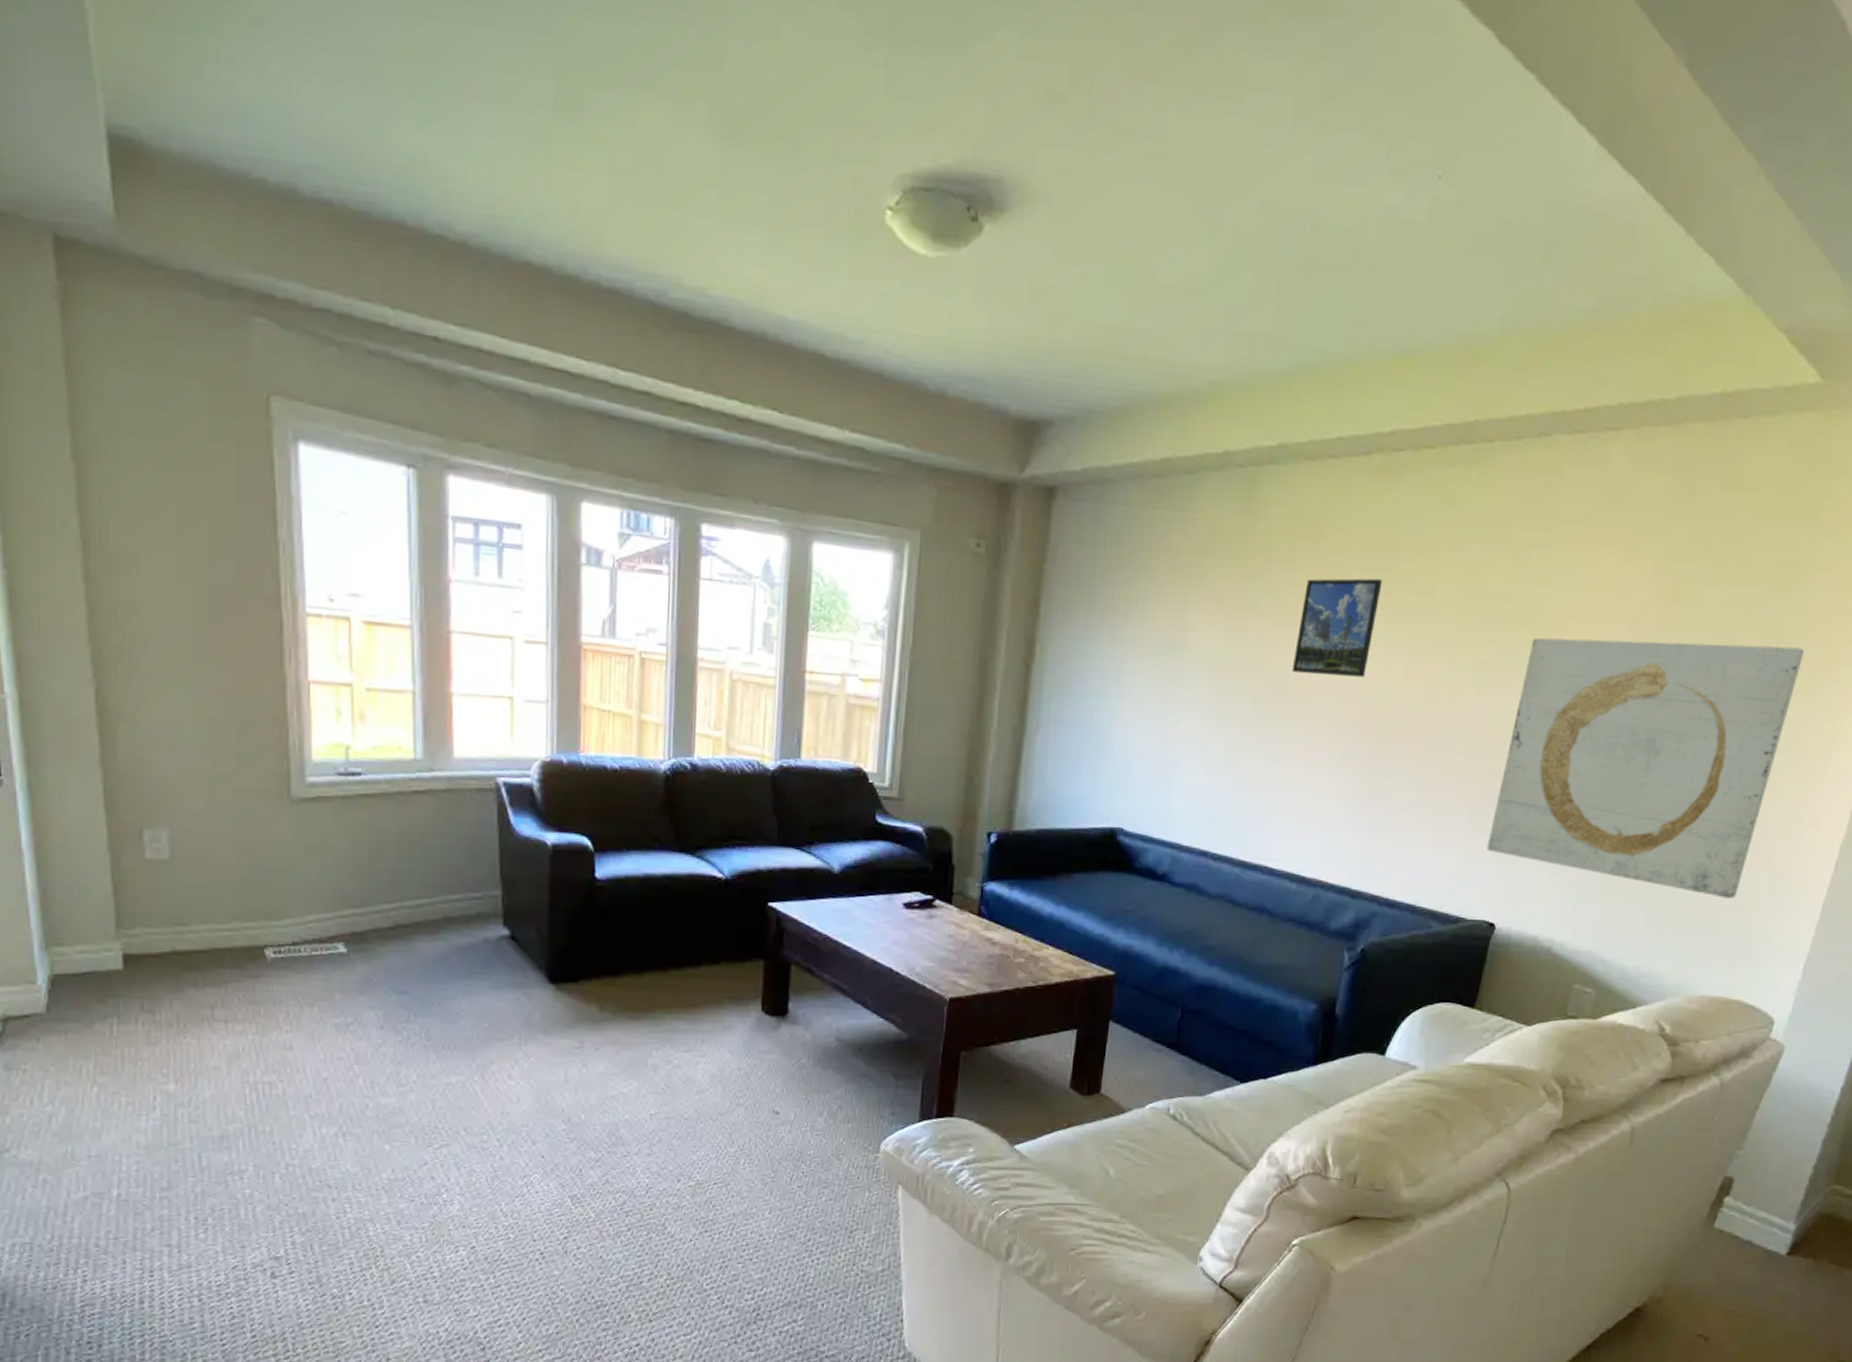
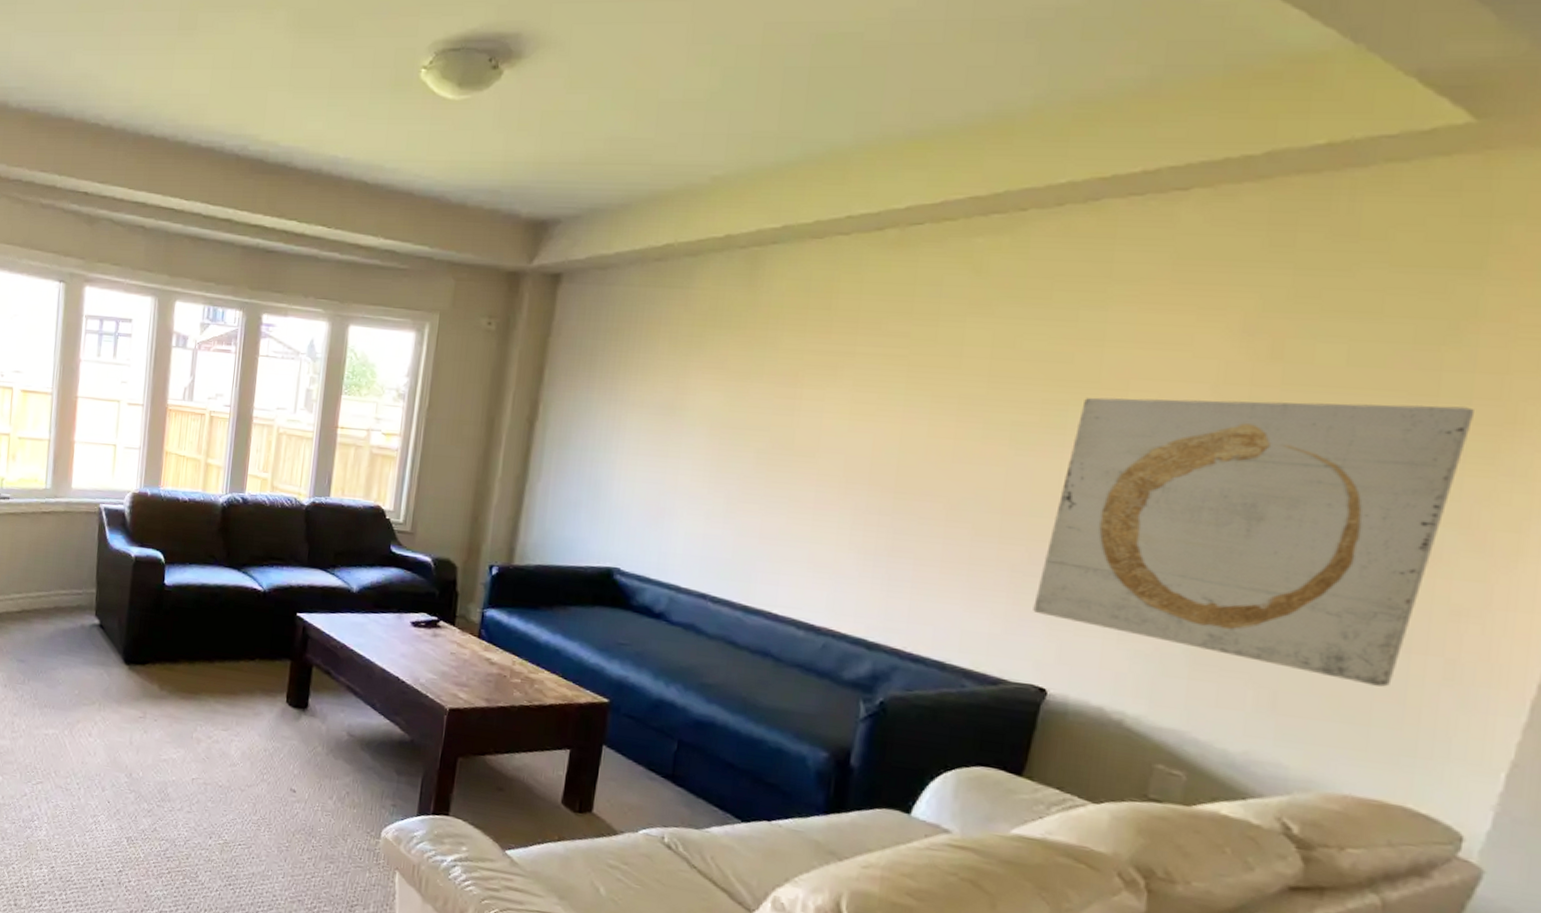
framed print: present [1291,578,1383,677] -> none [797,342,900,436]

